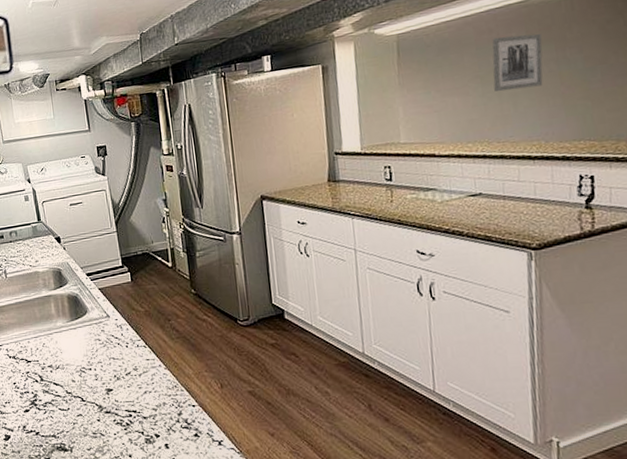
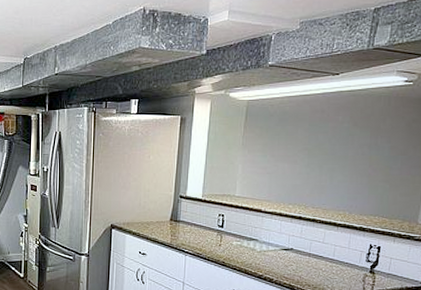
wall art: present [492,33,543,92] -> none [317,118,361,165]

